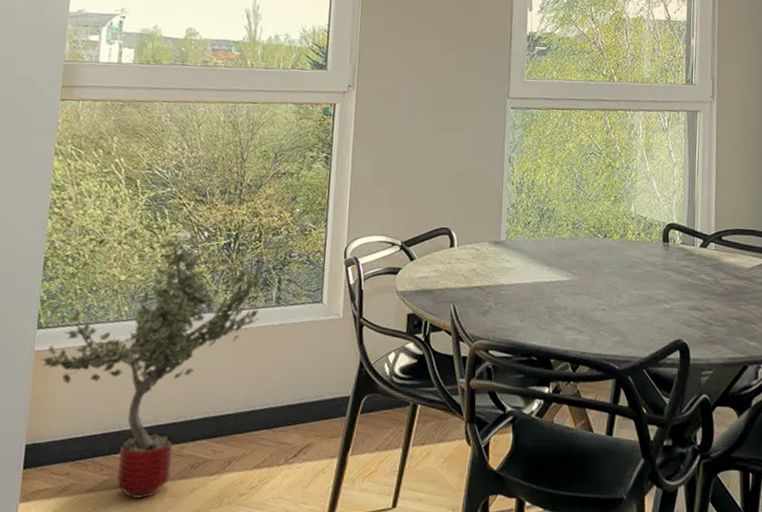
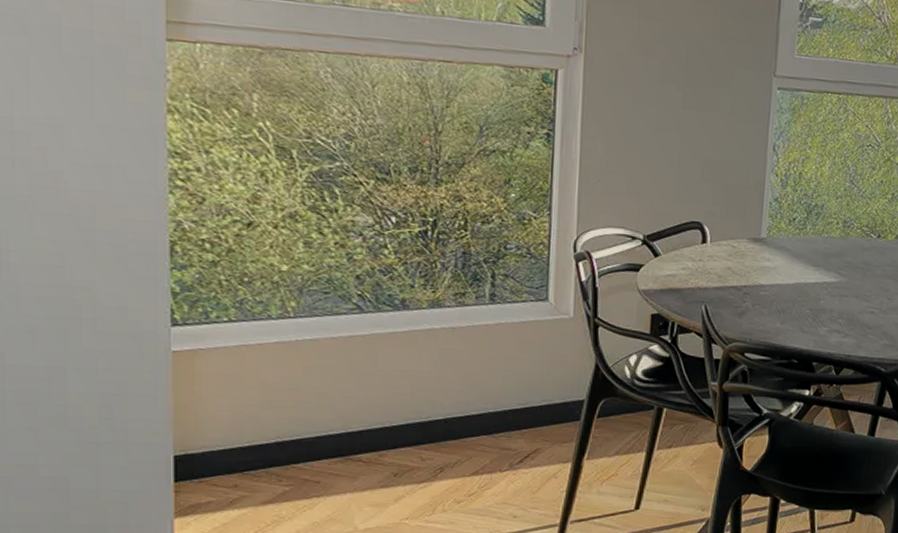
potted tree: present [40,235,262,499] -> none [180,220,470,509]

